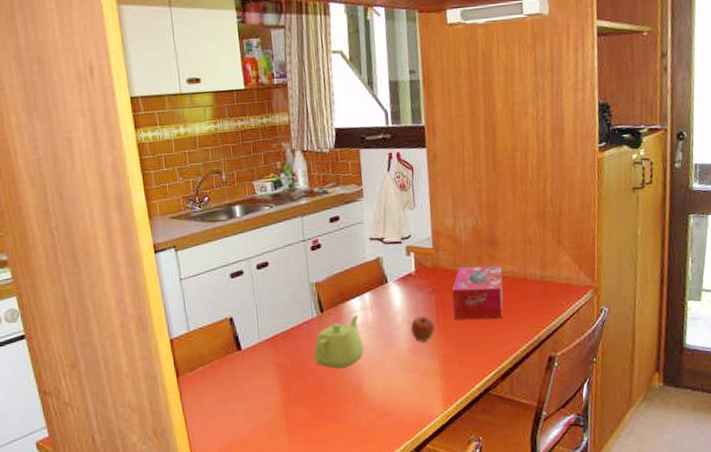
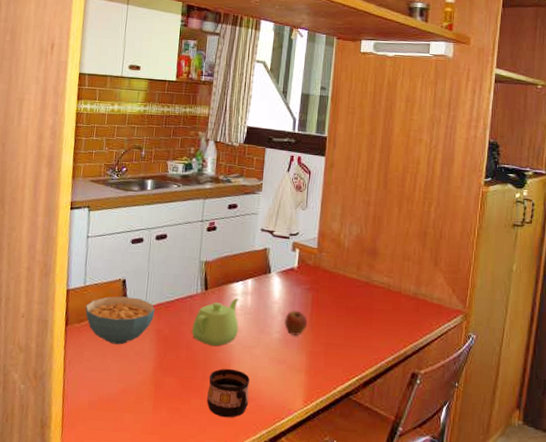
cereal bowl: none [194,334,271,387] -> present [85,296,155,345]
cup: none [341,387,387,437] -> present [207,369,250,418]
tissue box: present [452,265,503,320] -> none [326,270,379,327]

